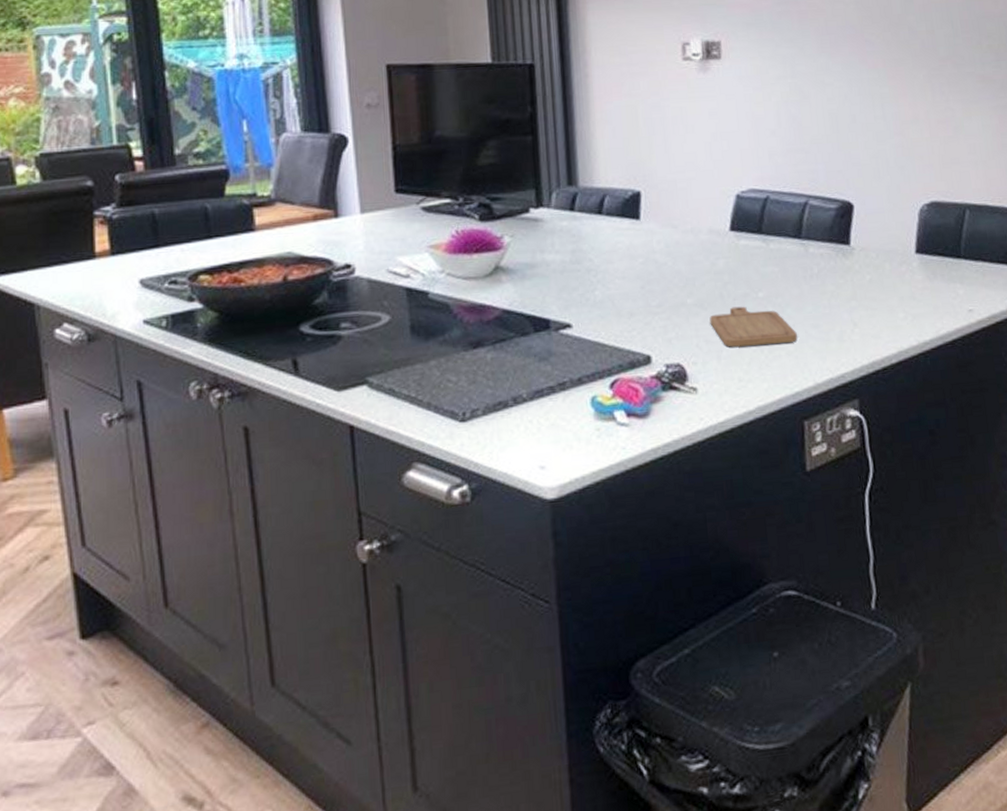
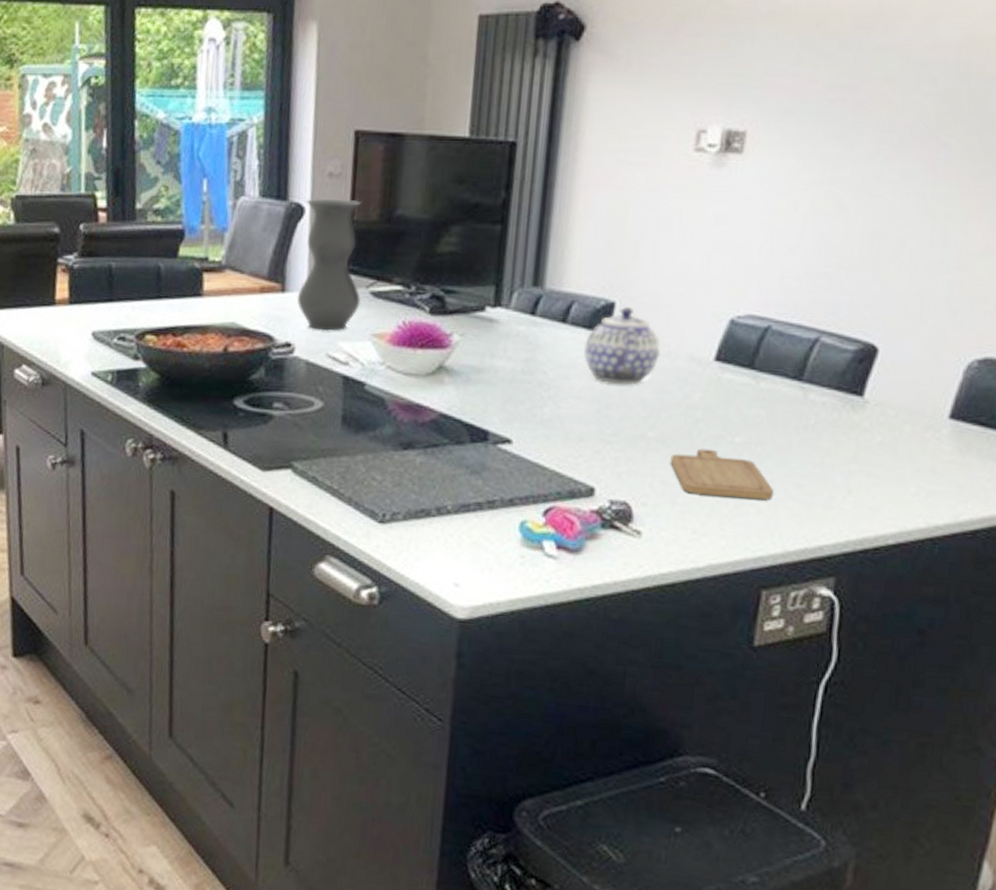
vase: none [348,126,414,249] -> present [297,198,362,331]
teapot: none [620,194,686,262] -> present [583,307,661,385]

